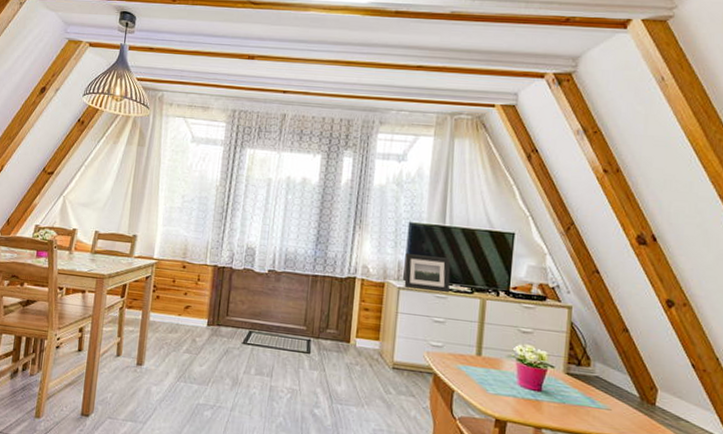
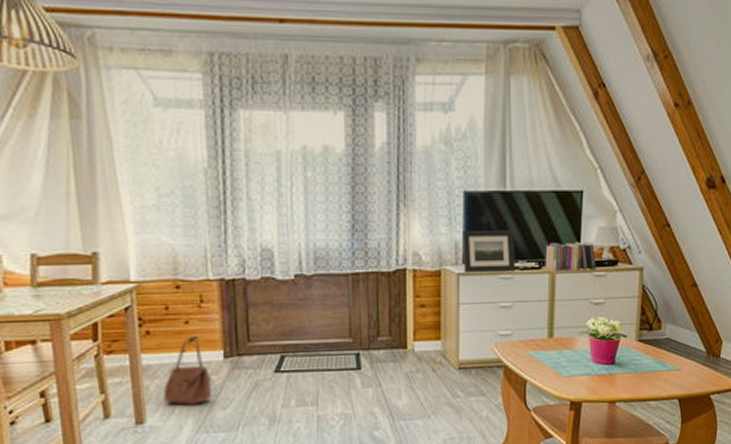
handbag: none [159,305,195,358] -> present [163,337,212,405]
books: none [476,272,526,302] -> present [545,241,597,271]

